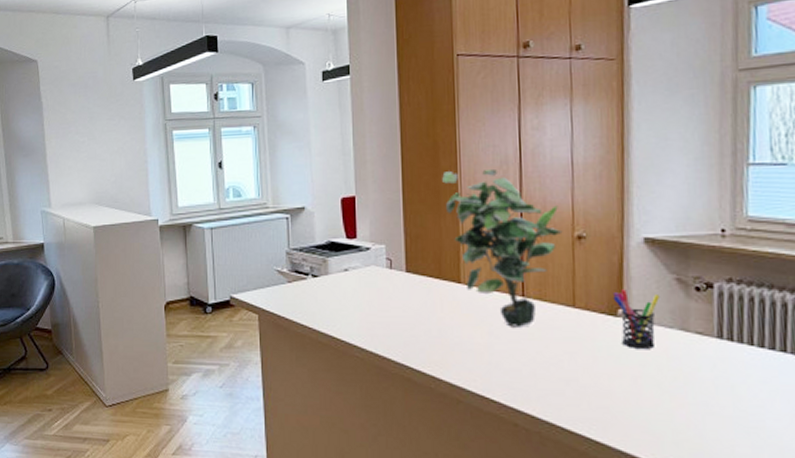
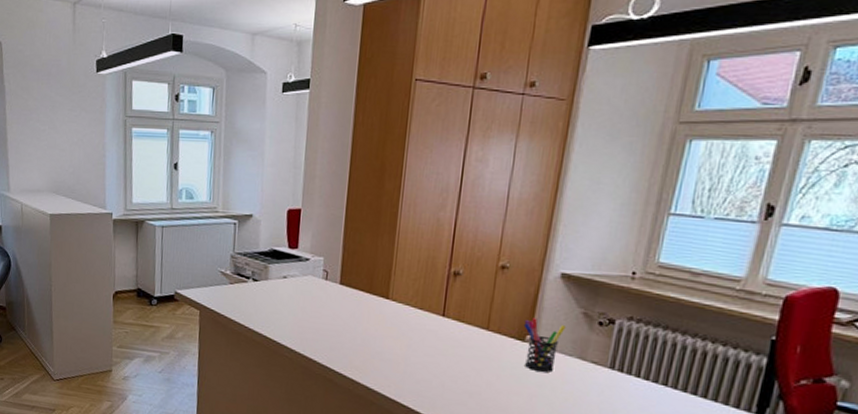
potted plant: present [442,168,563,327] -> none [384,194,489,344]

